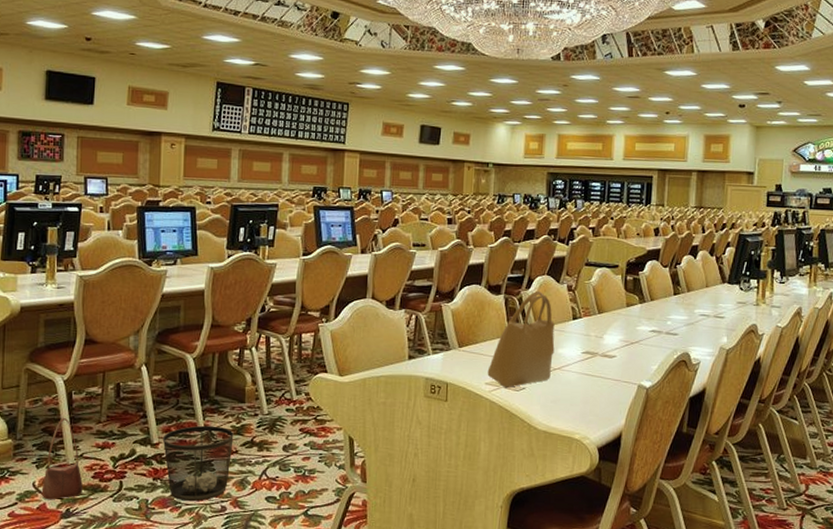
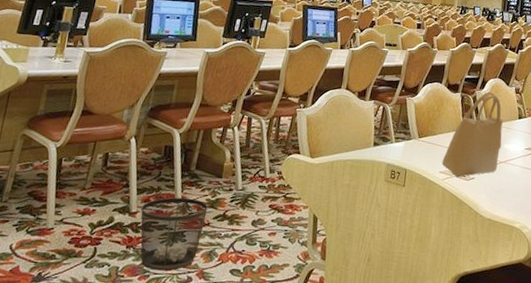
shoulder bag: present [41,417,83,500] -> none [16,182,60,263]

